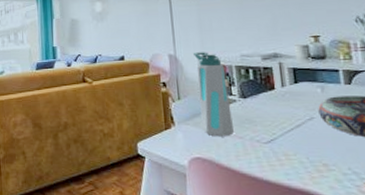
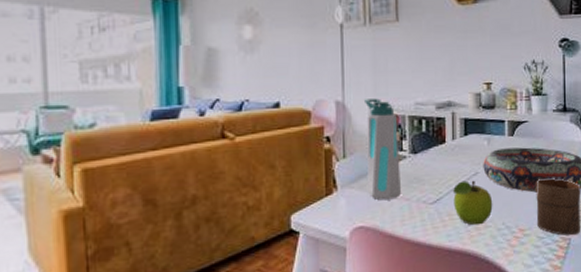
fruit: none [287,124,335,168] -> present [453,180,493,225]

